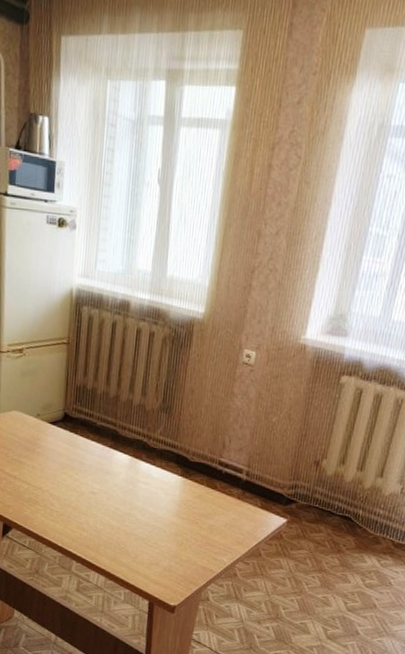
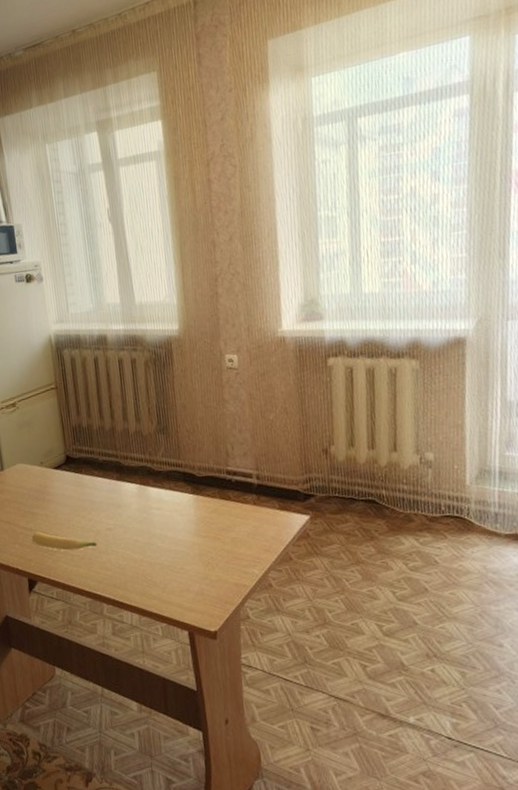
banana: none [14,480,79,507] -> present [31,531,98,551]

